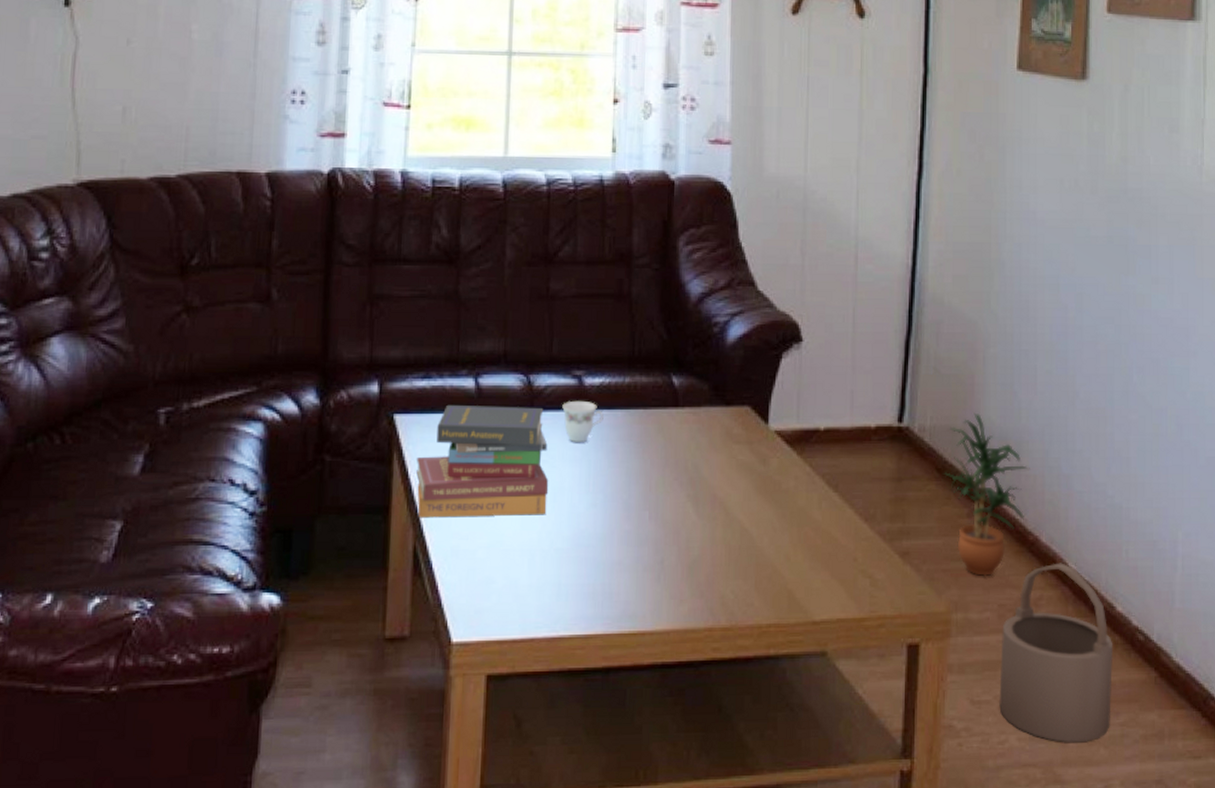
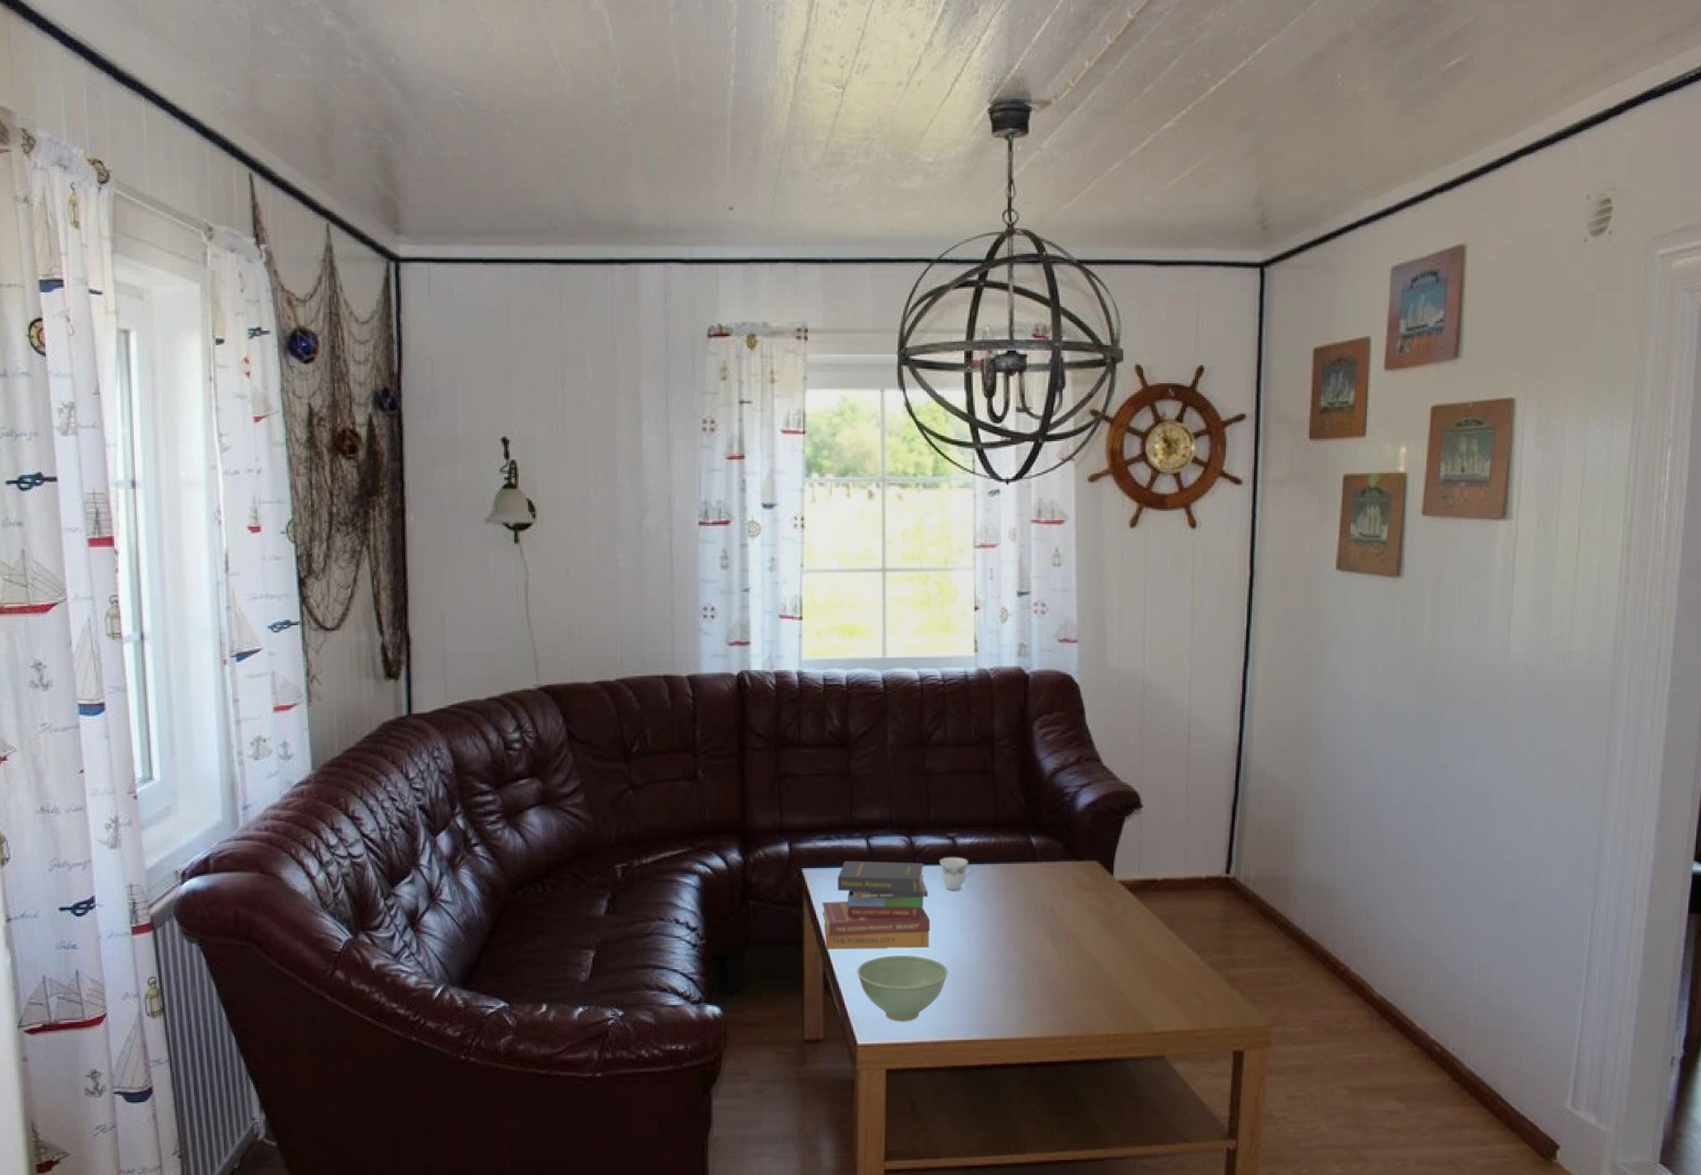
bowl: none [455,525,568,611] -> present [856,955,948,1021]
potted plant: present [944,412,1030,577] -> none [1266,865,1342,999]
wooden bucket: present [999,563,1114,743] -> none [1312,988,1413,1131]

